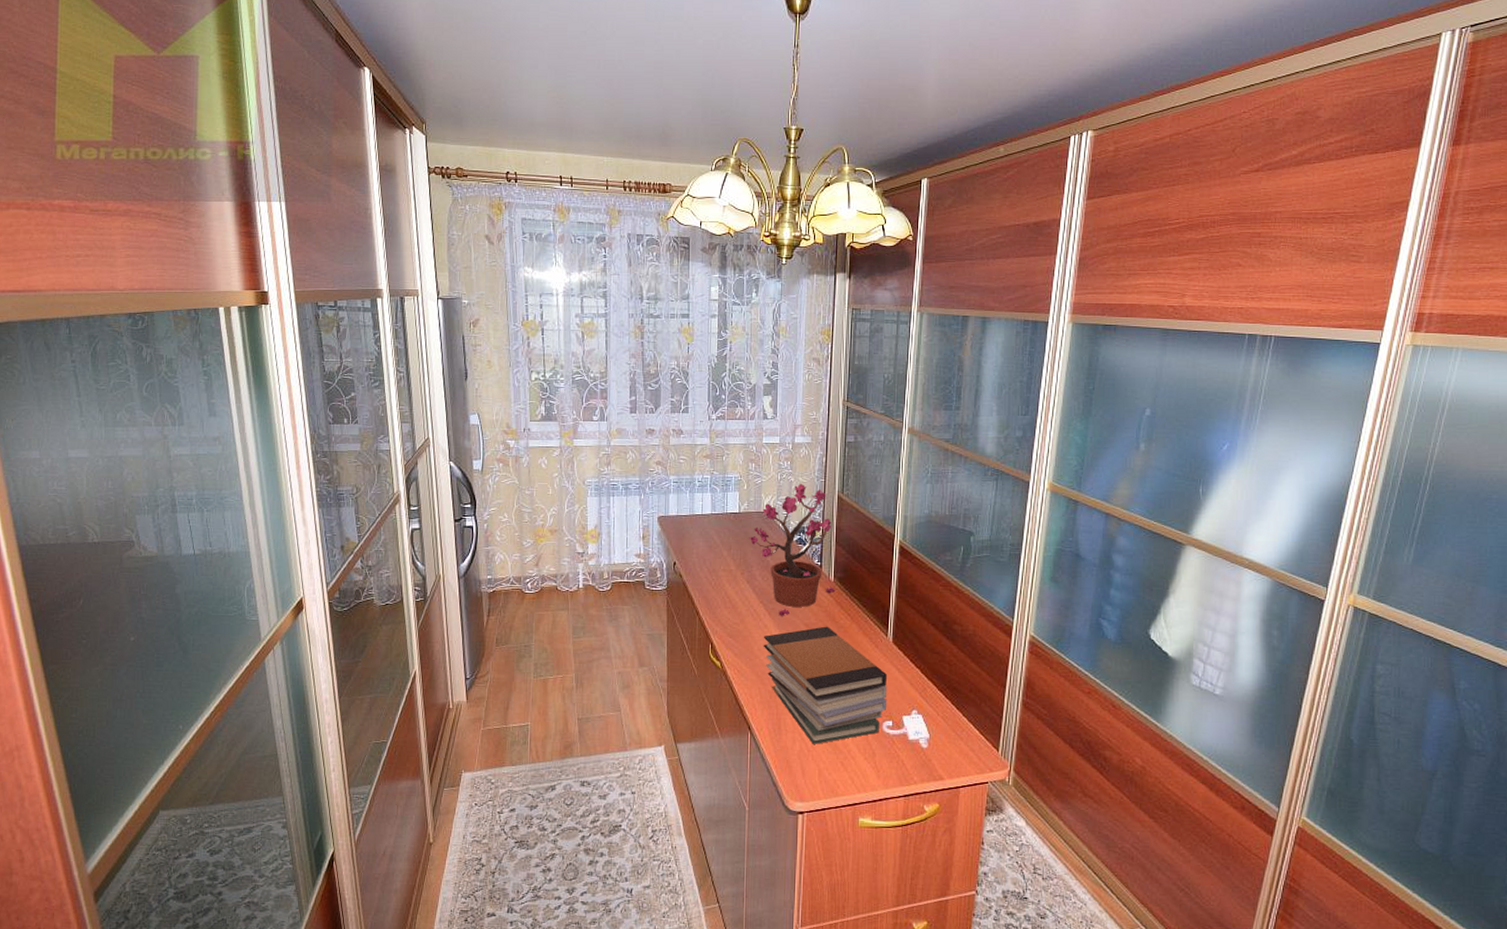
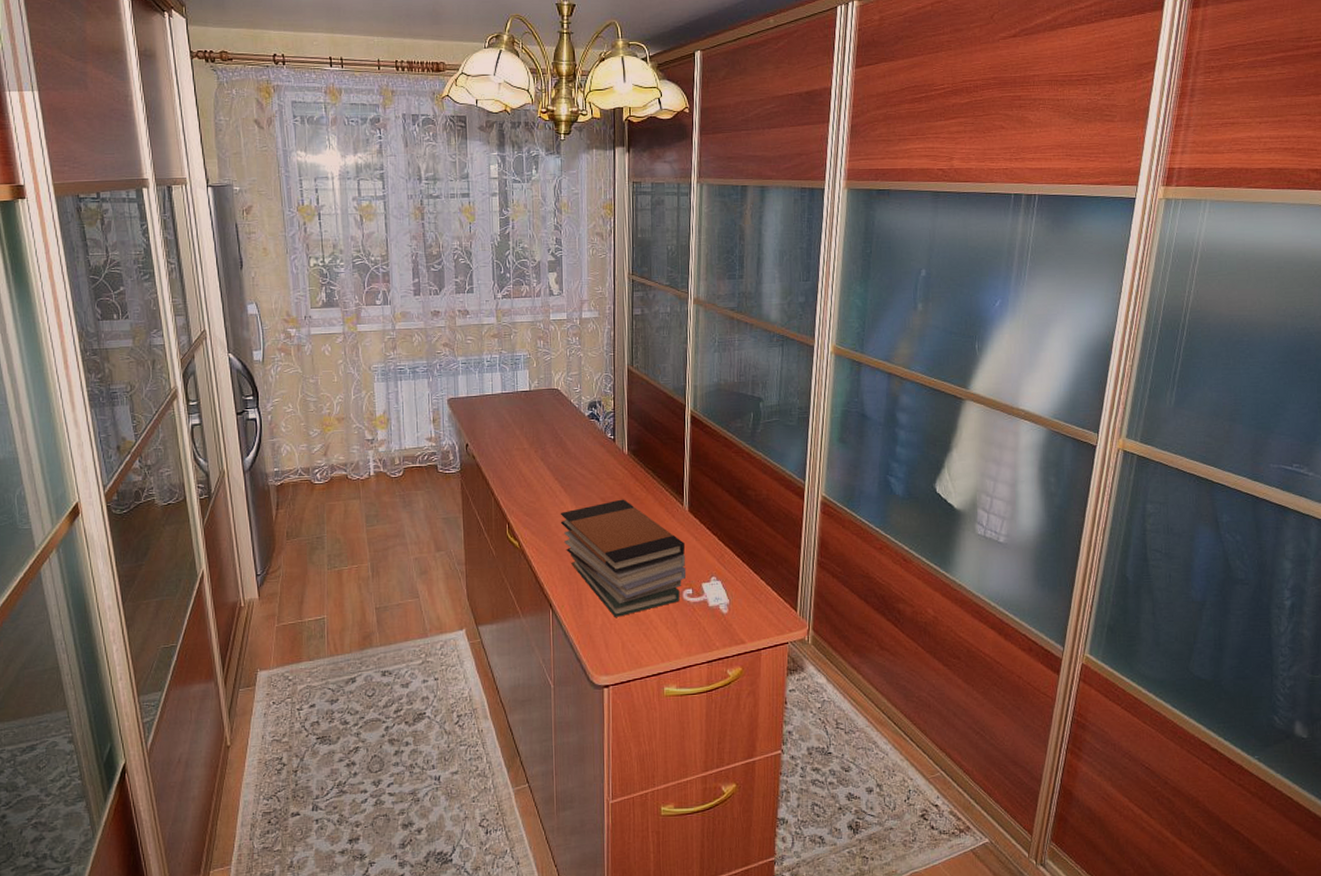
potted plant: present [749,484,836,616] -> none [541,359,630,492]

